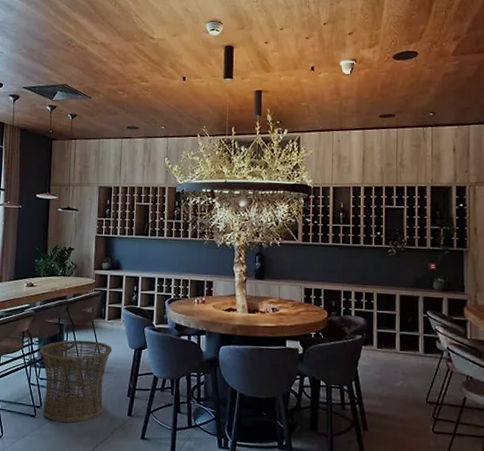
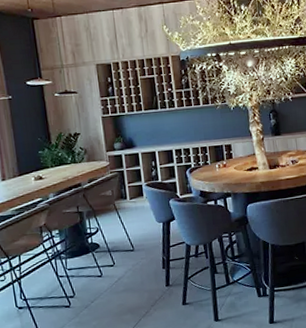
basket: present [39,340,112,423] -> none [61,222,140,307]

